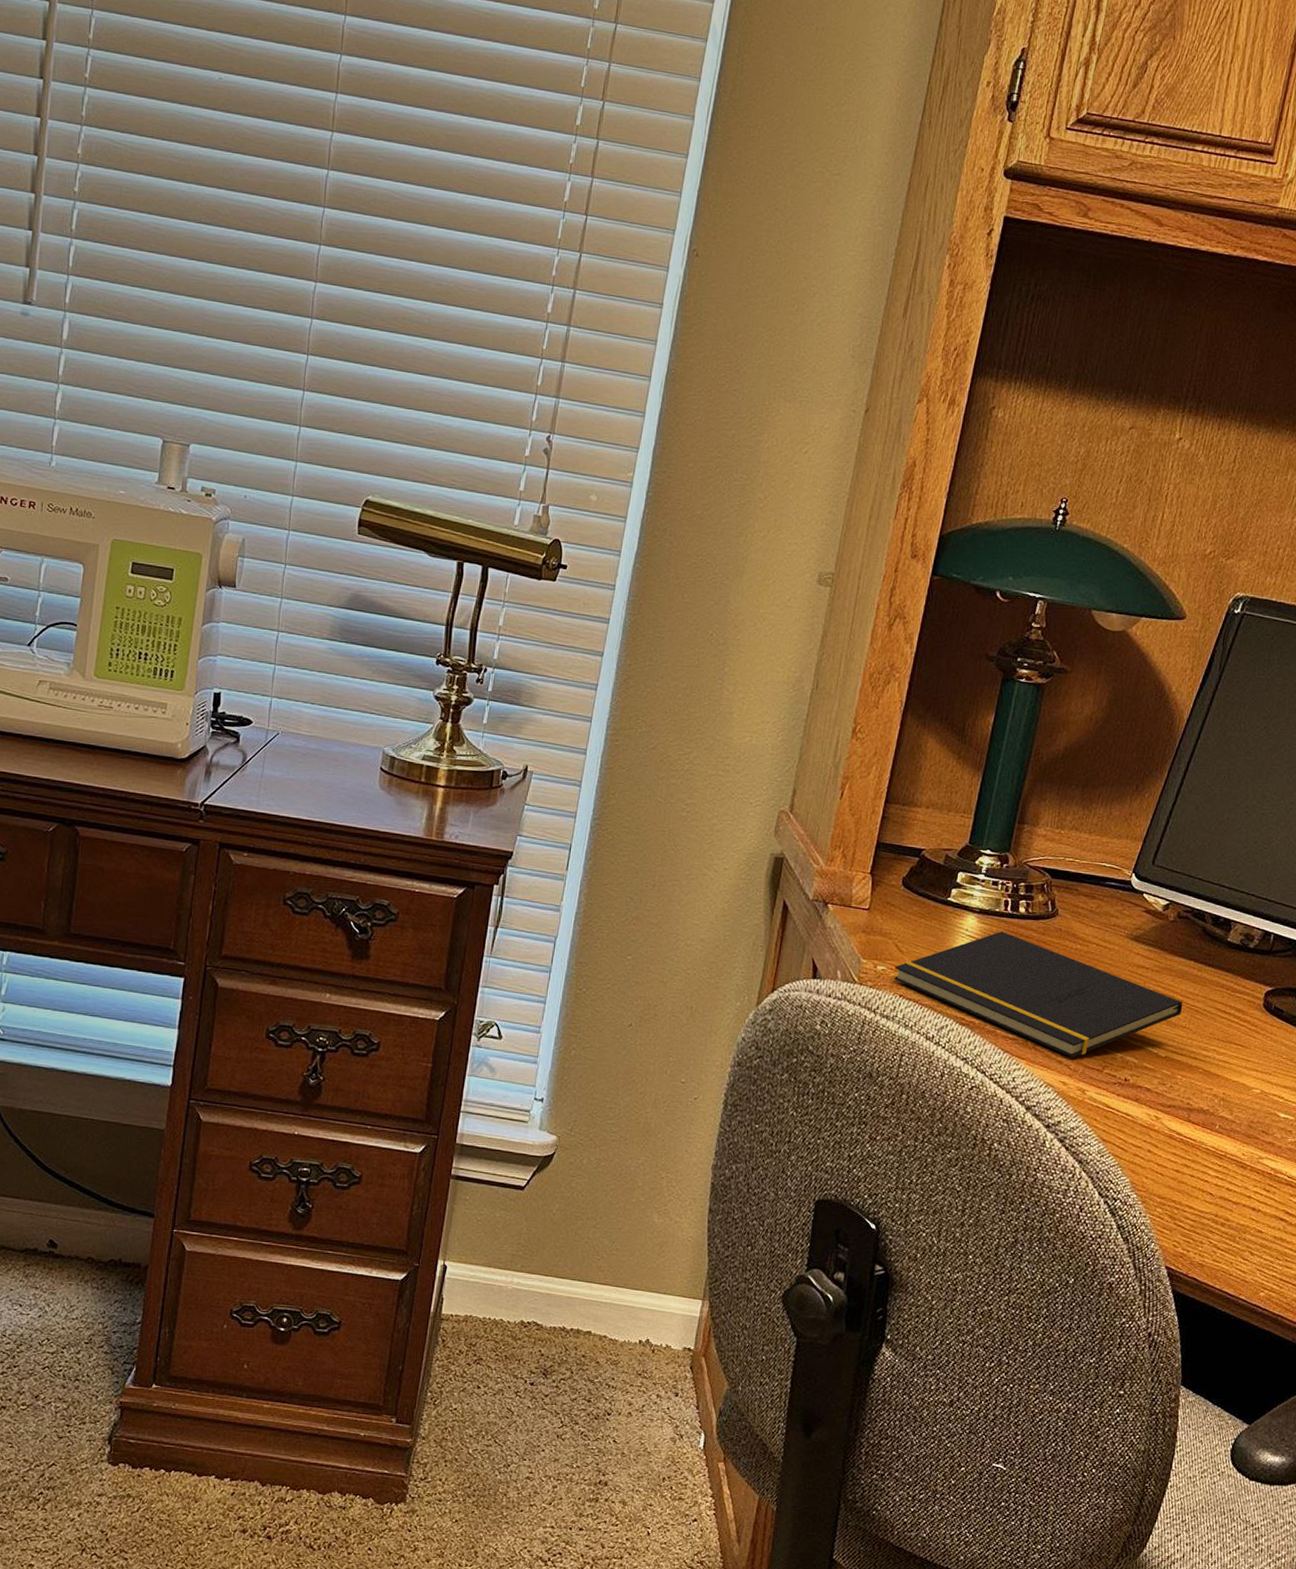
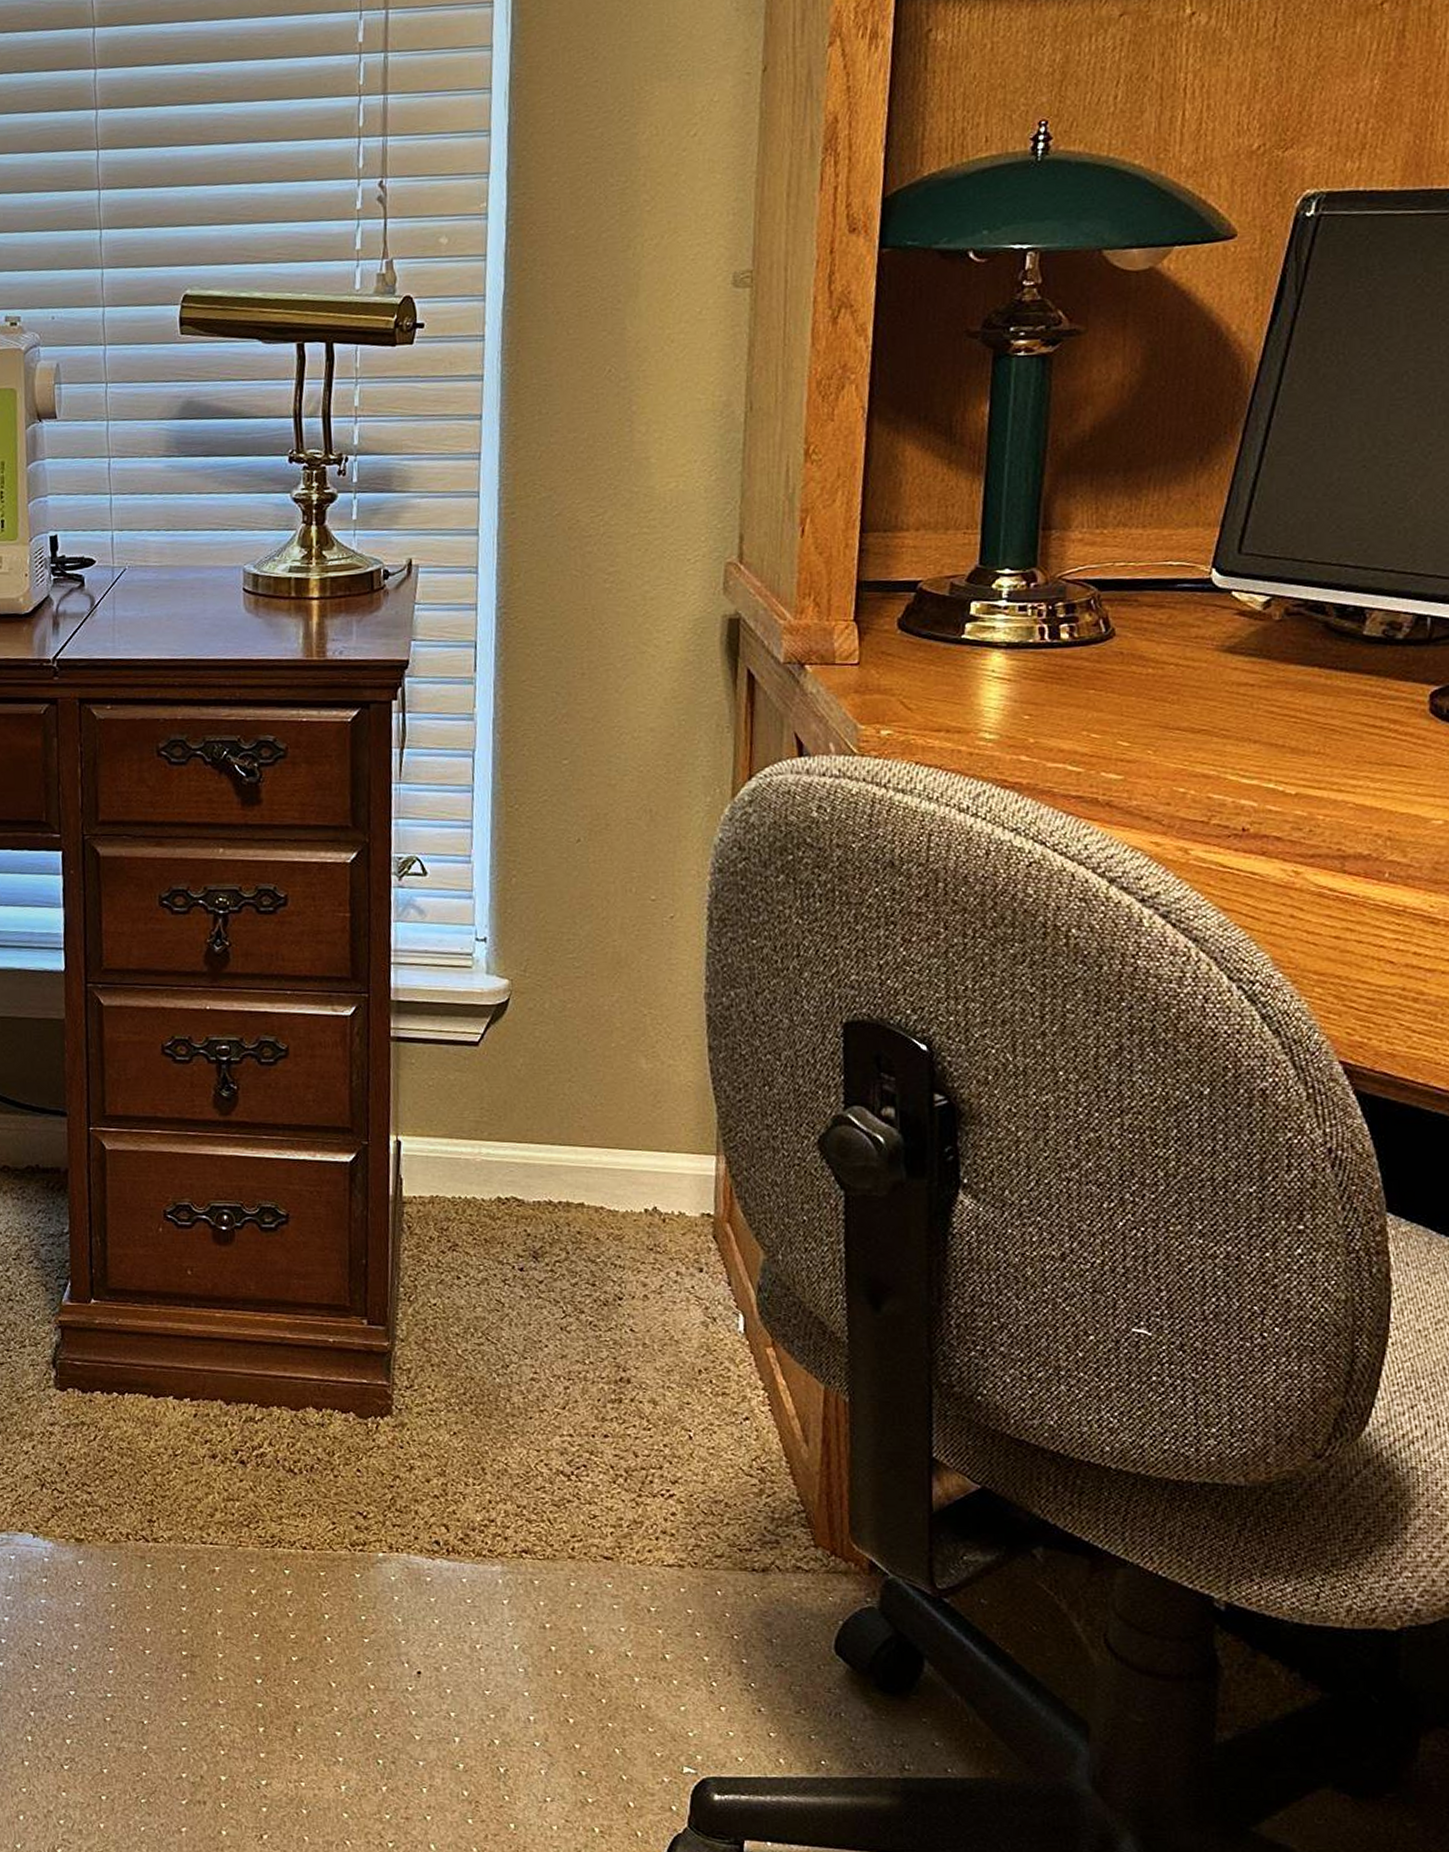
notepad: present [894,931,1183,1058] -> none [904,666,1312,811]

